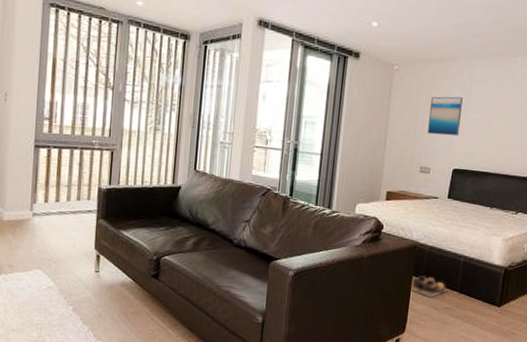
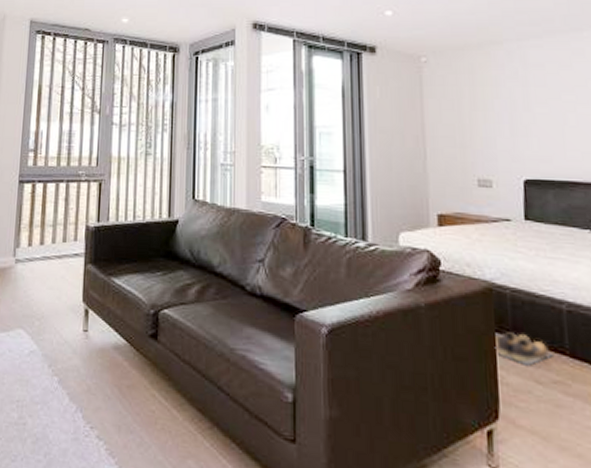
wall art: present [428,96,464,136] -> none [475,87,523,137]

